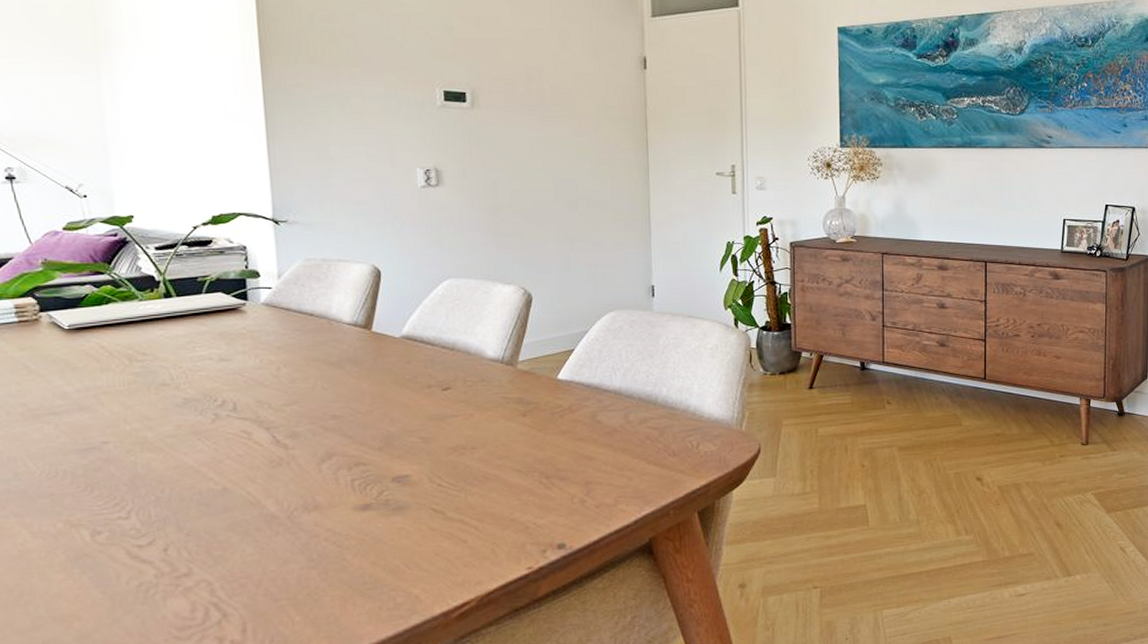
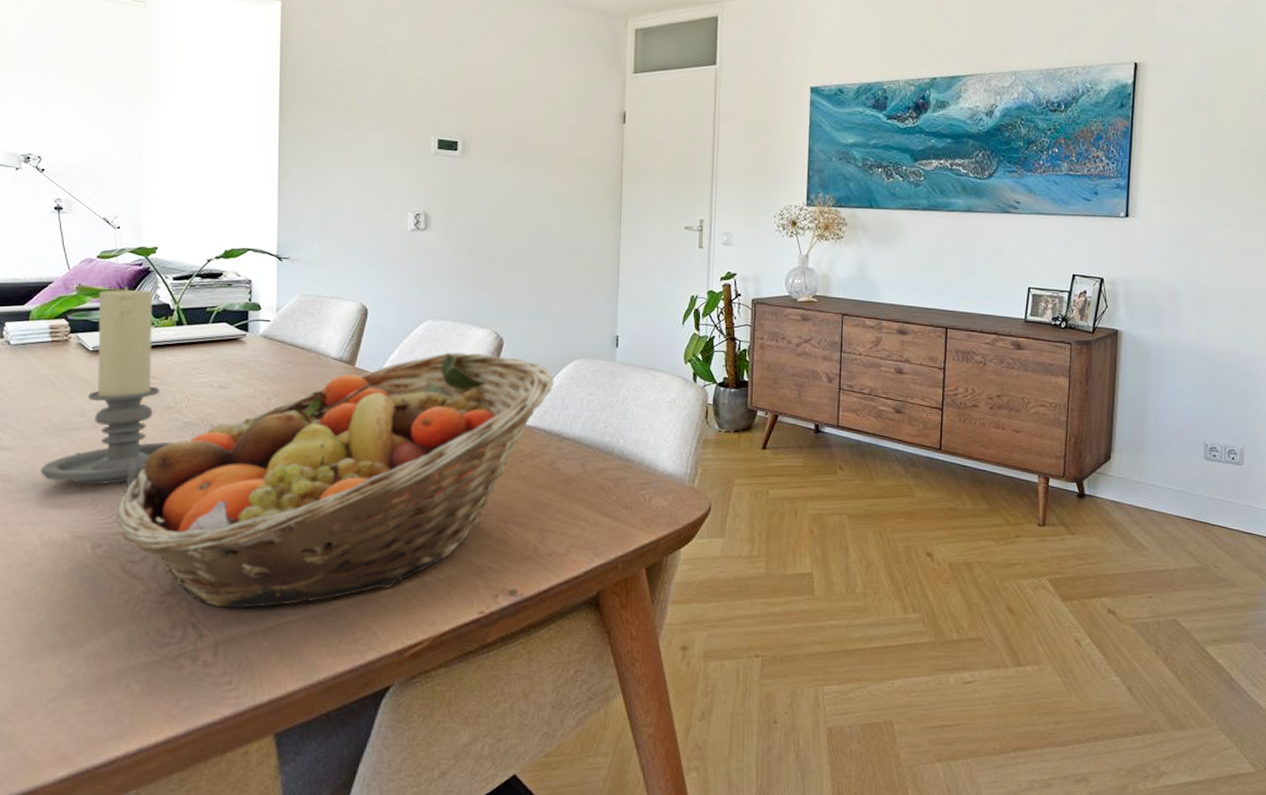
candle holder: none [21,259,175,471] -> present [41,286,174,487]
fruit basket: none [116,310,589,585] -> present [116,352,554,608]

